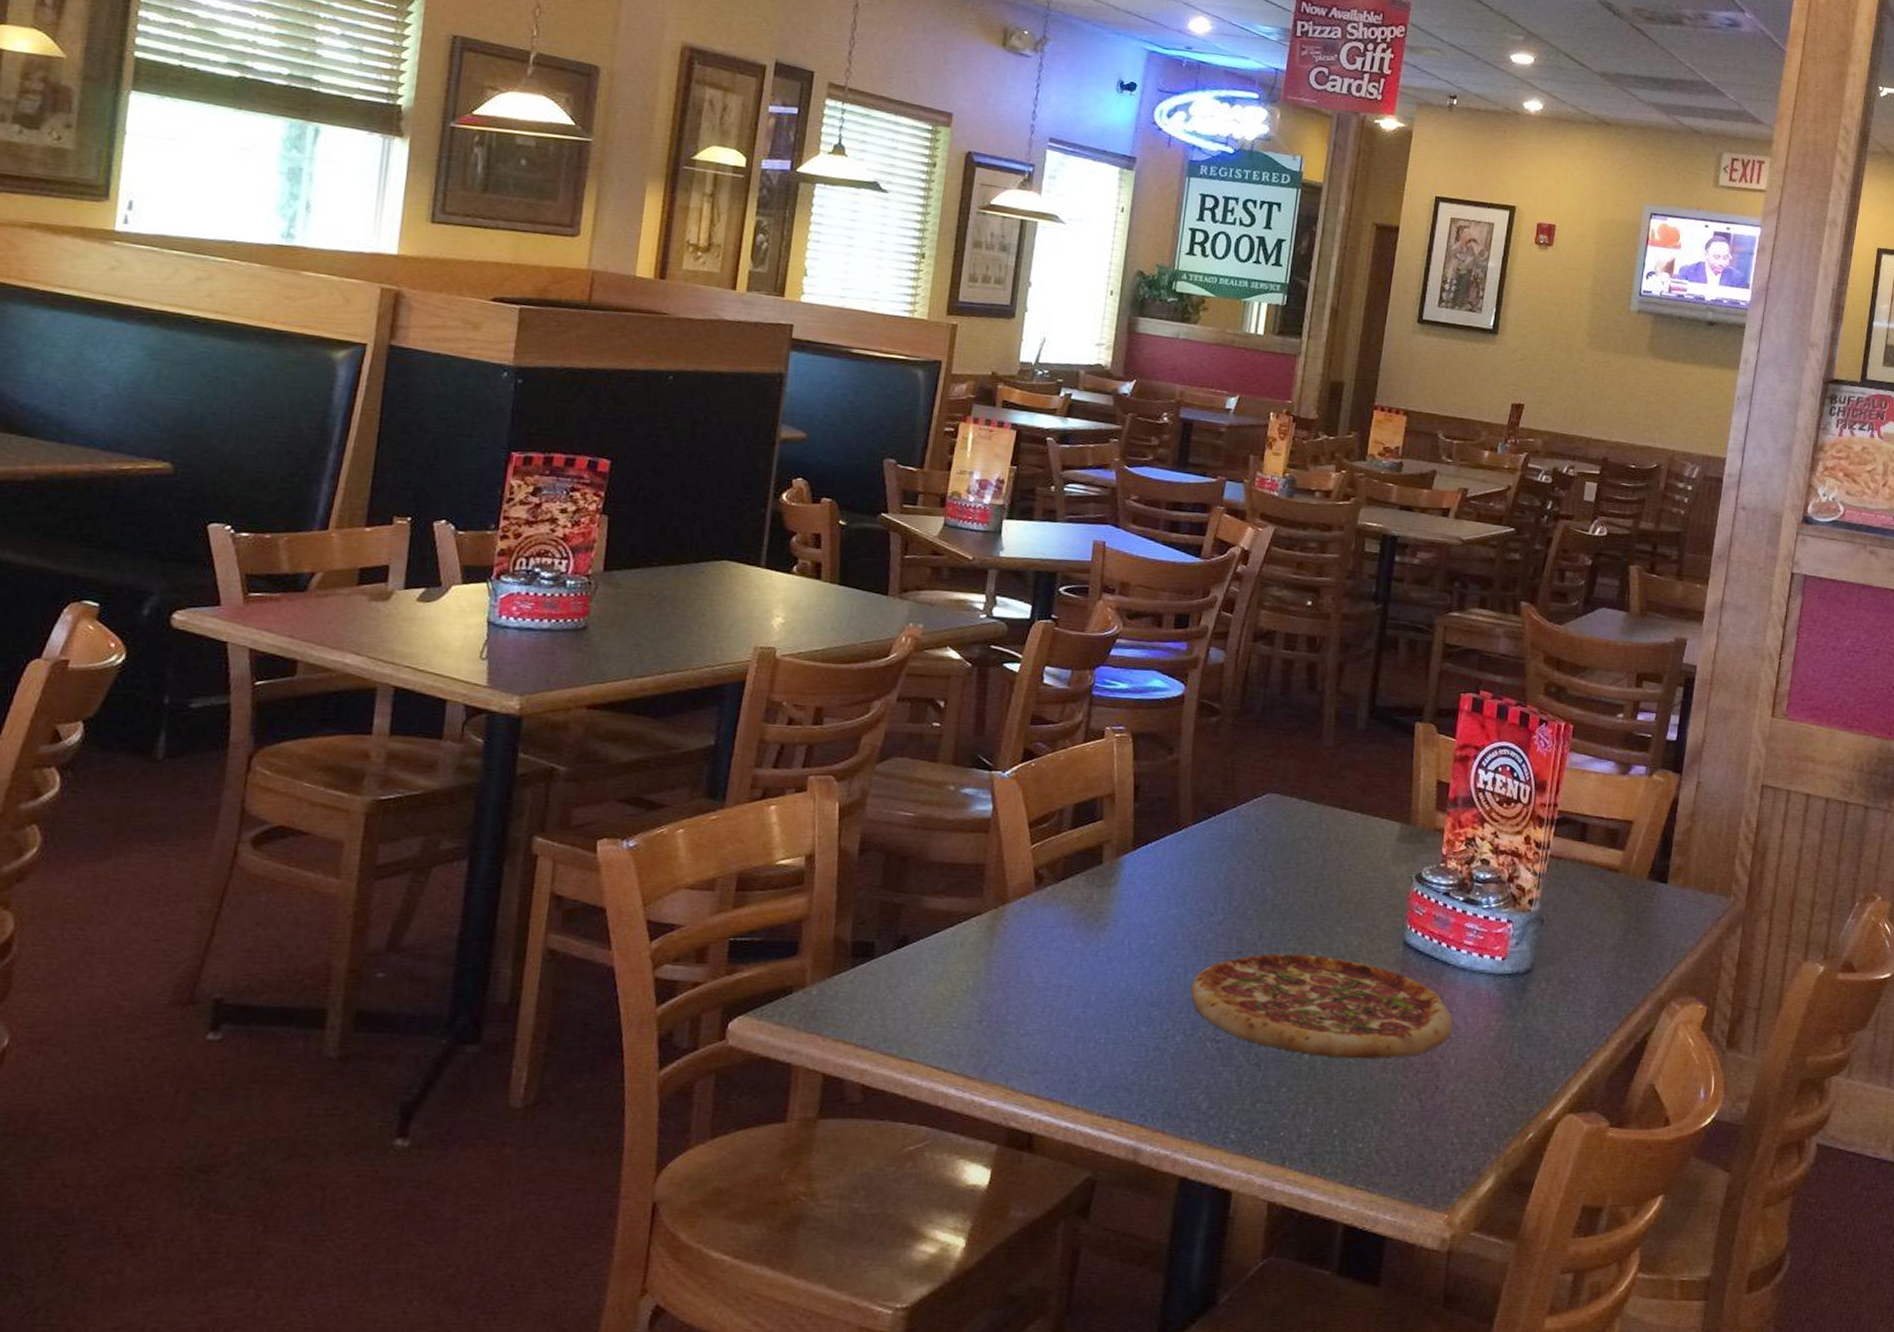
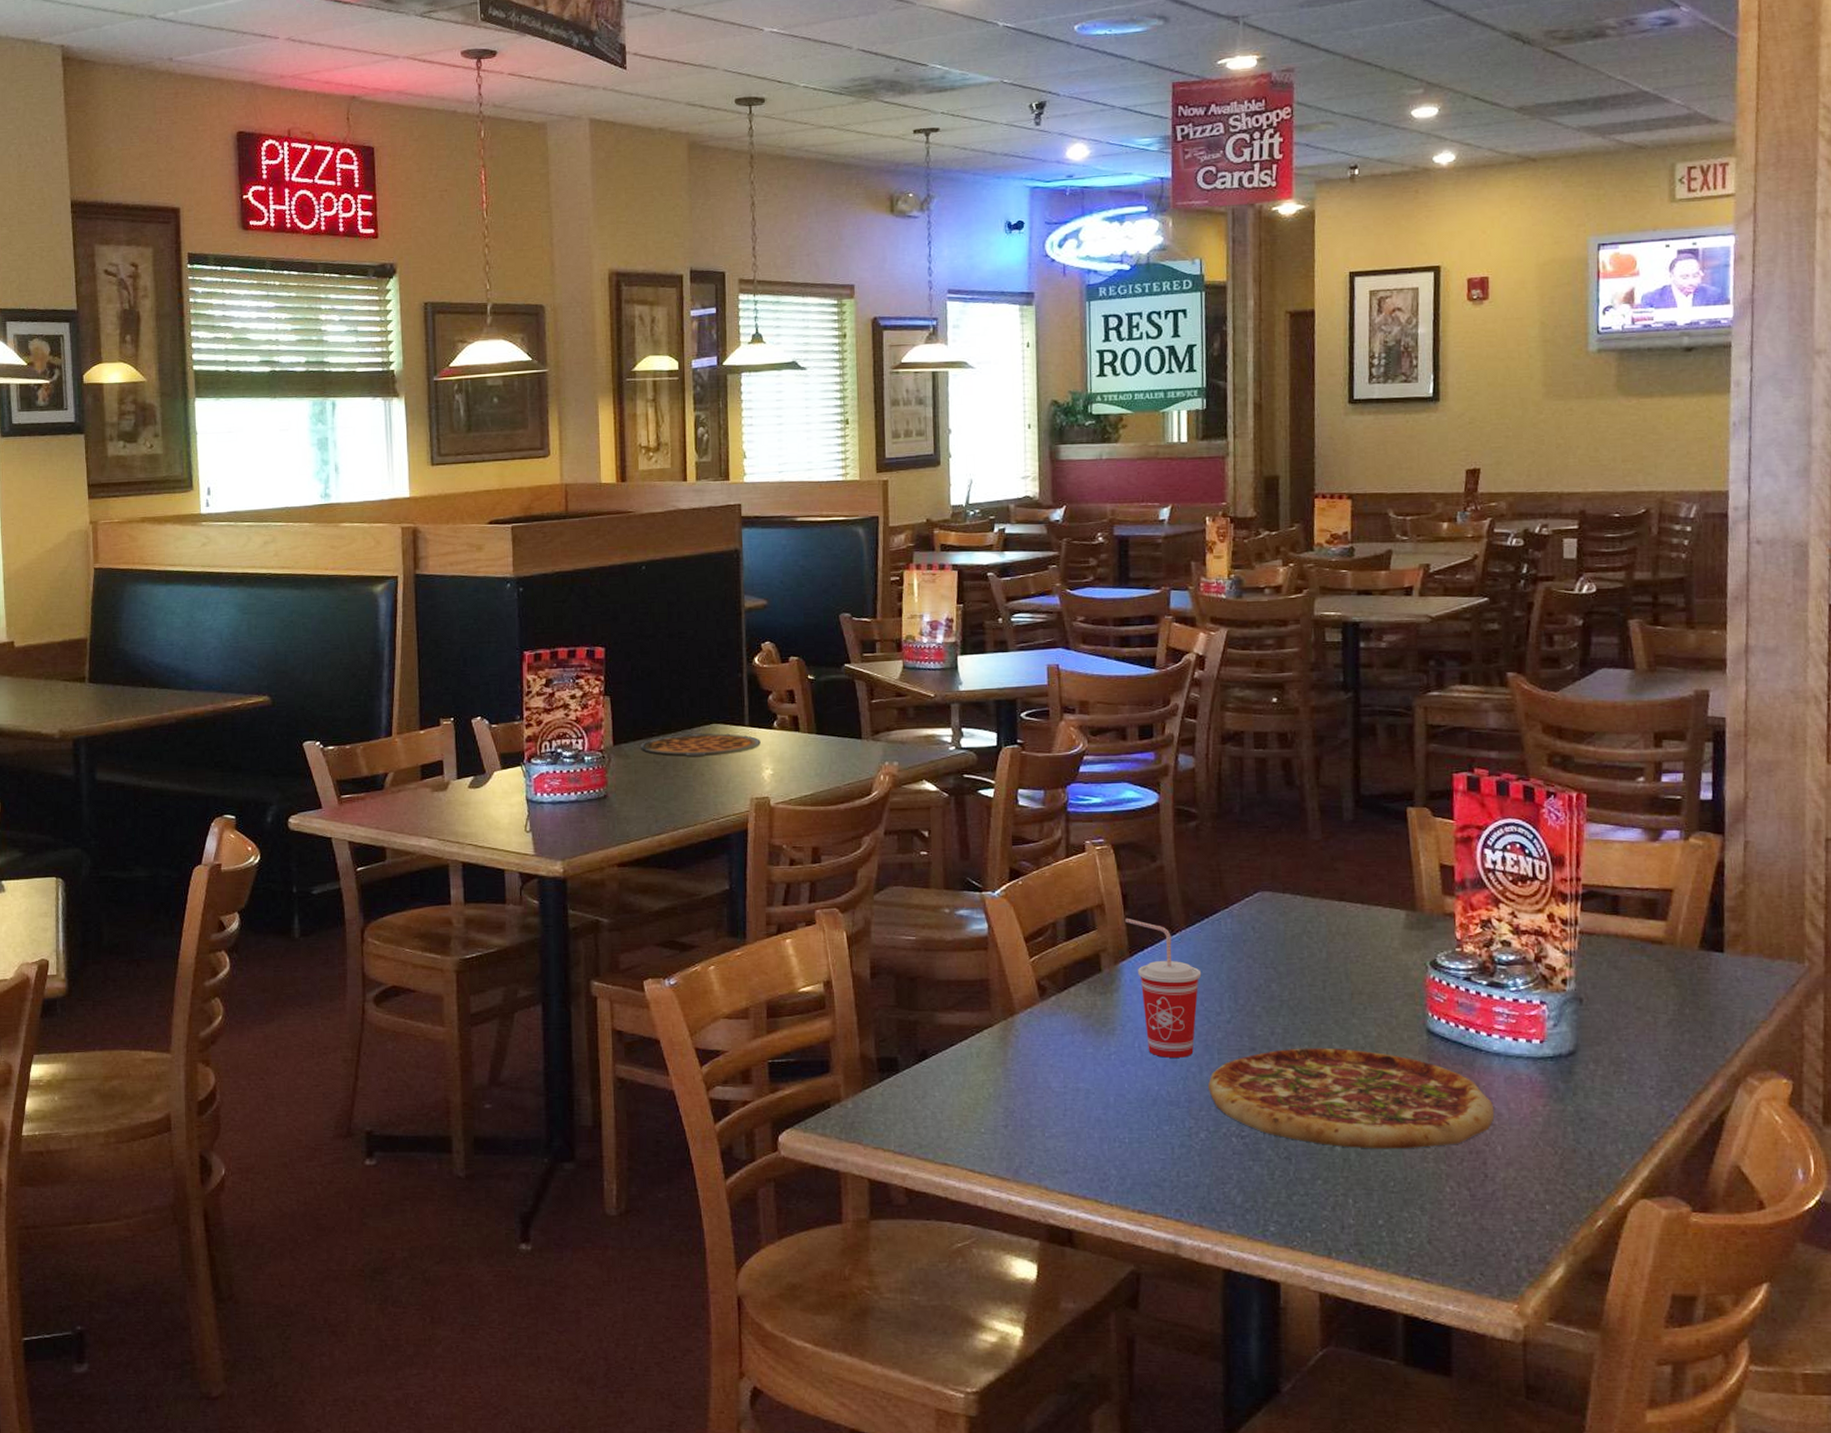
pizza: none [634,568,775,597] -> present [640,733,761,758]
beverage cup: none [1134,809,1201,958] -> present [1125,917,1202,1058]

